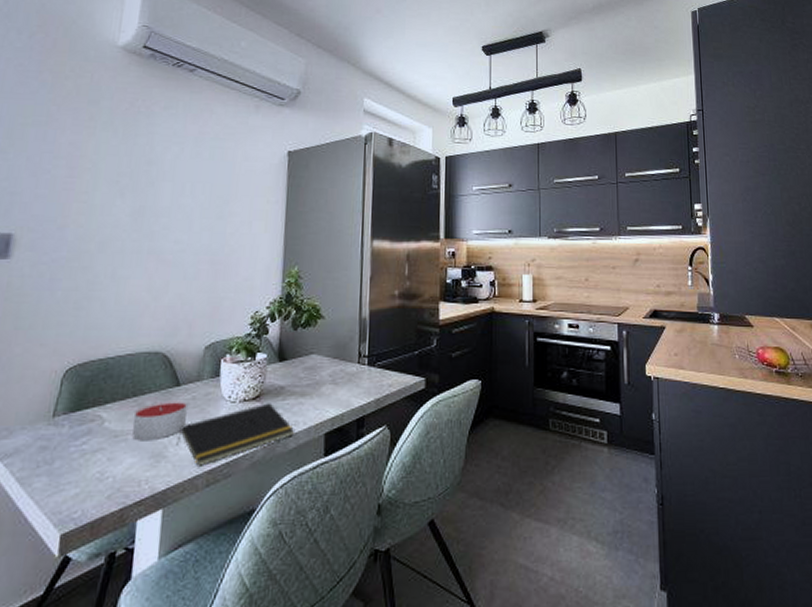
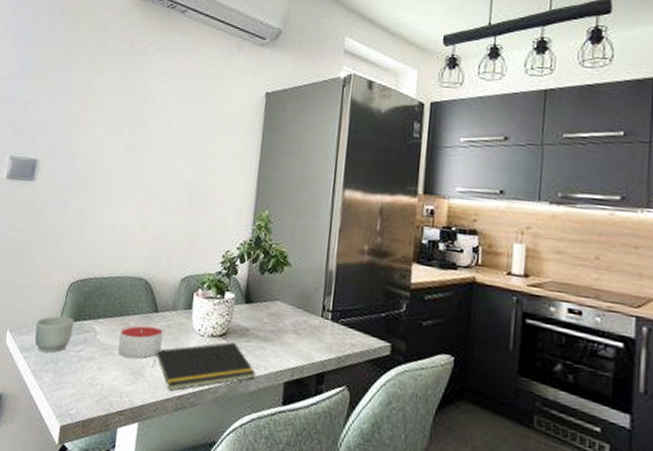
mug: none [19,408,73,454] -> present [34,315,74,353]

